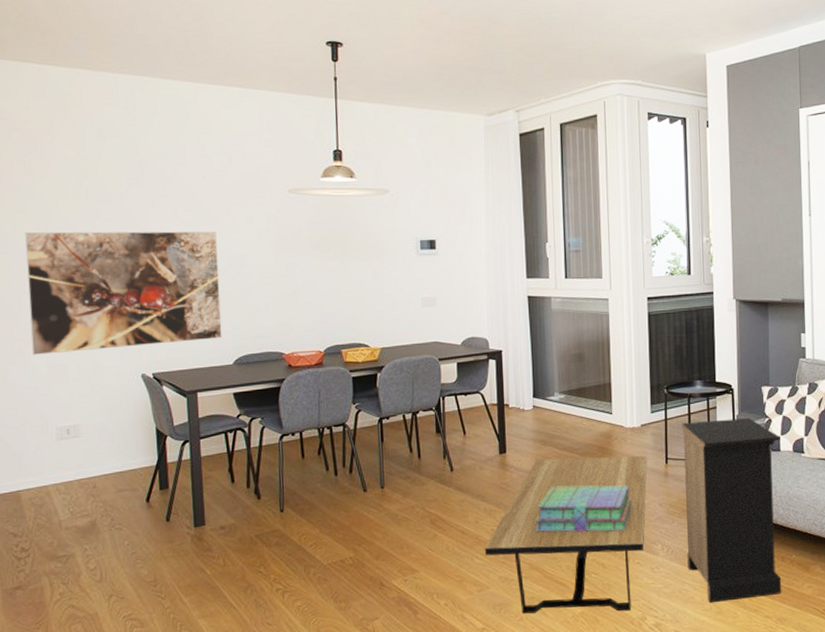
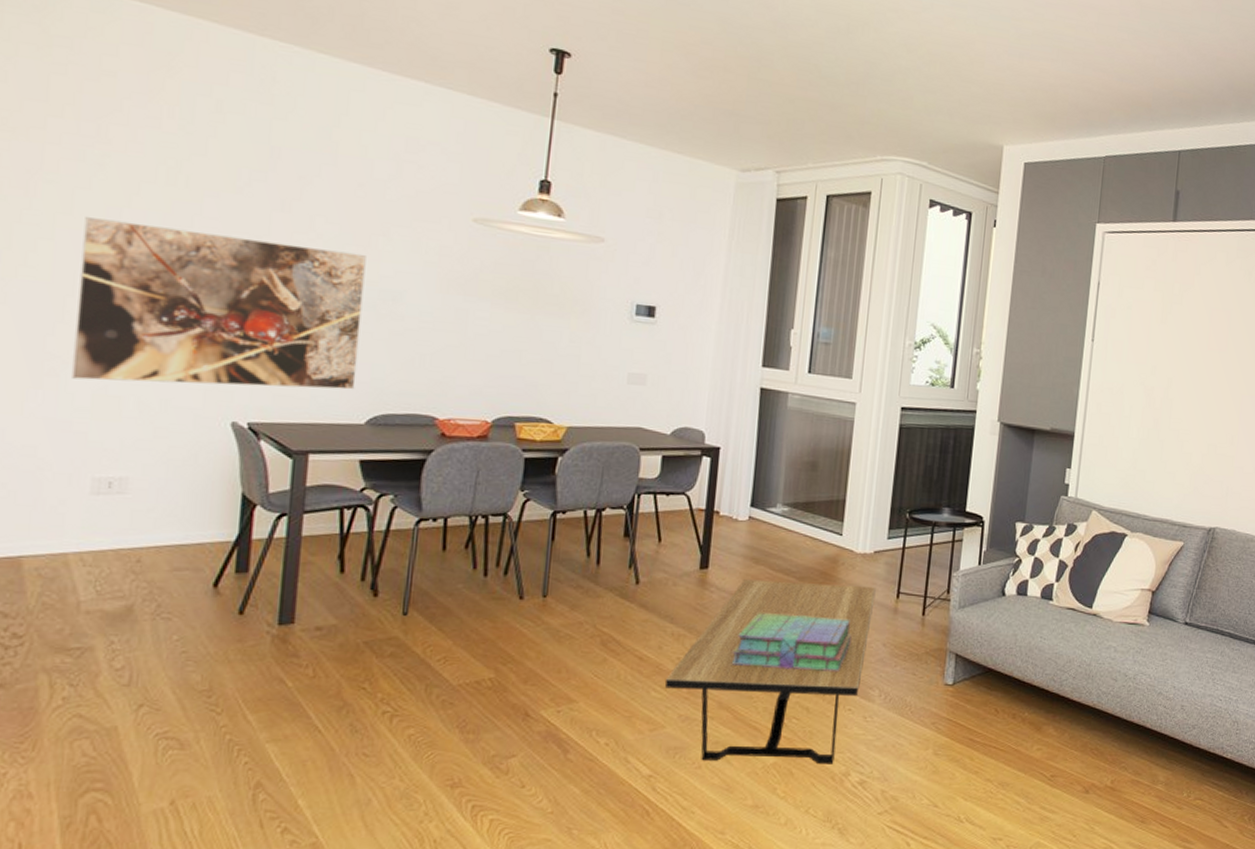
nightstand: present [681,418,781,603] -> none [906,553,1029,761]

